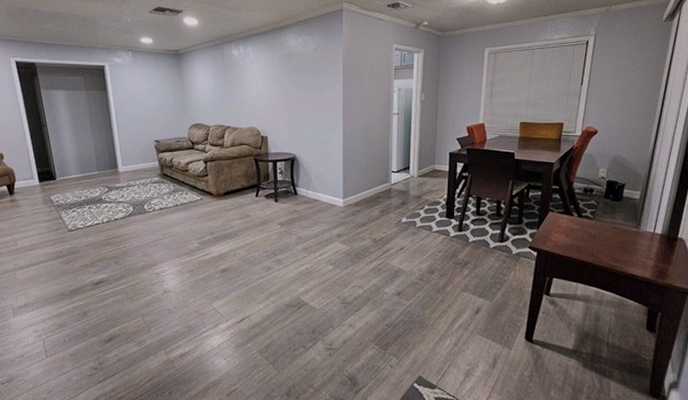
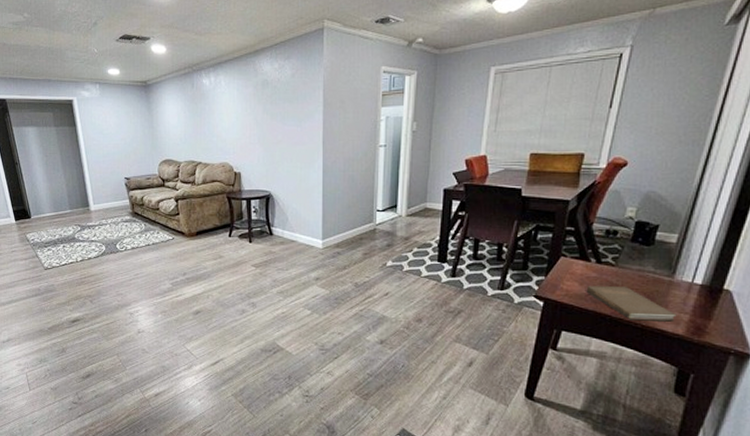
book: none [571,237,644,267] -> present [586,286,677,322]

